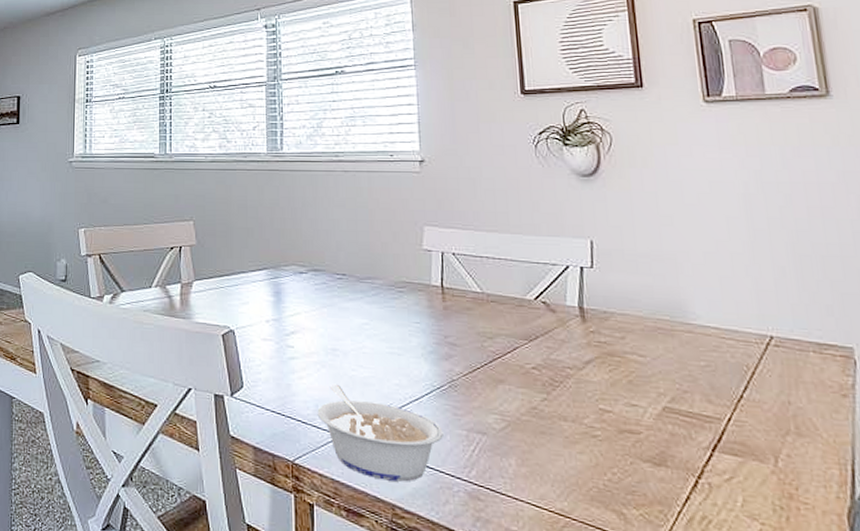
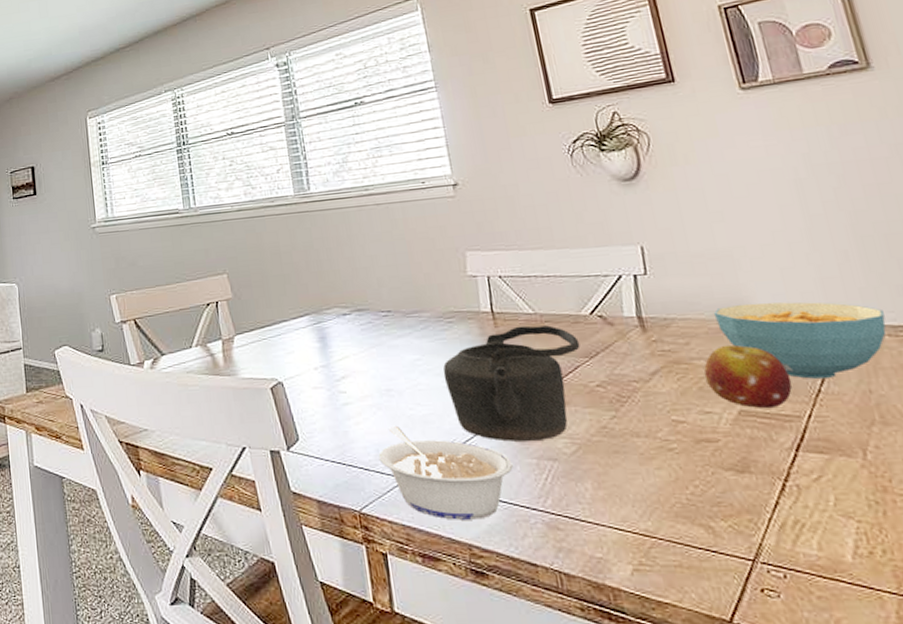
teapot: none [388,303,522,414] -> present [443,325,581,442]
fruit: none [635,343,717,409] -> present [704,344,792,409]
cereal bowl: none [651,306,812,386] -> present [713,302,887,379]

